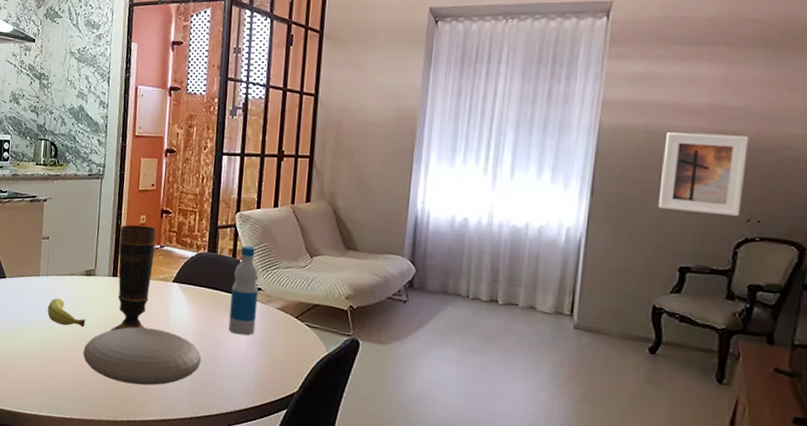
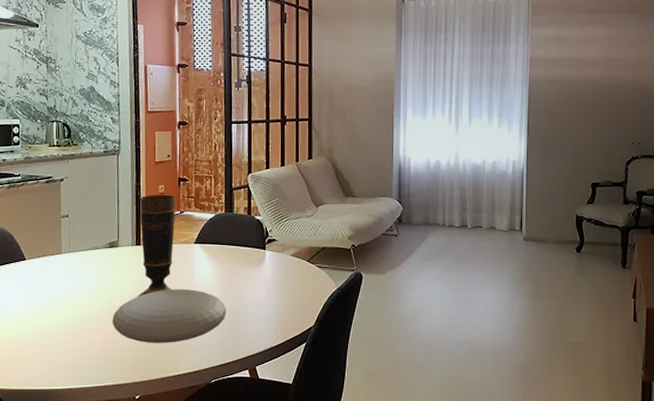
fruit: present [47,298,85,328] -> none [72,273,112,299]
bottle: present [228,246,259,335] -> none [249,203,274,283]
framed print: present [659,132,749,216] -> none [575,80,629,141]

